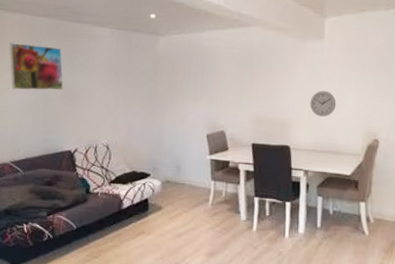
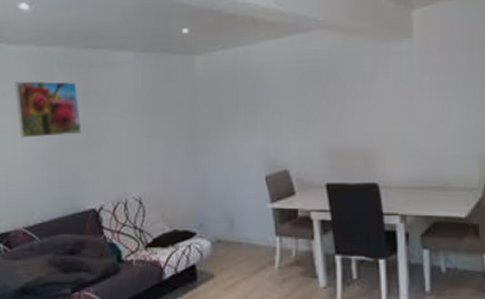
wall clock: present [310,90,336,117] -> none [401,105,438,141]

